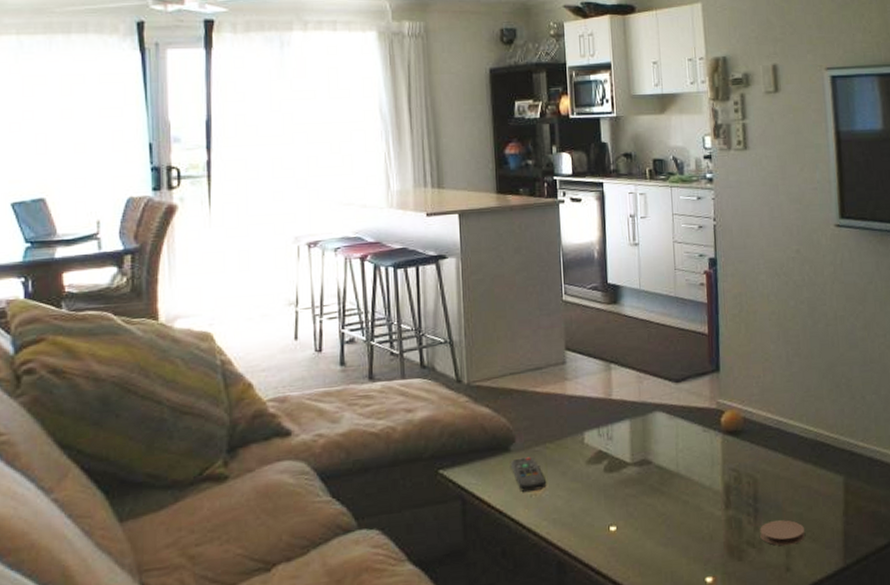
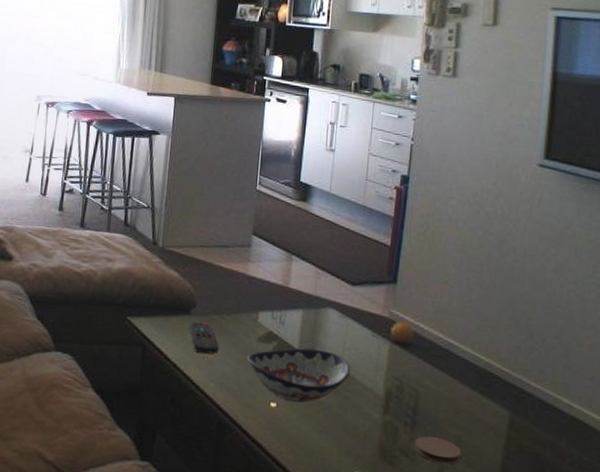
decorative bowl: none [578,457,687,521] -> present [247,348,350,403]

